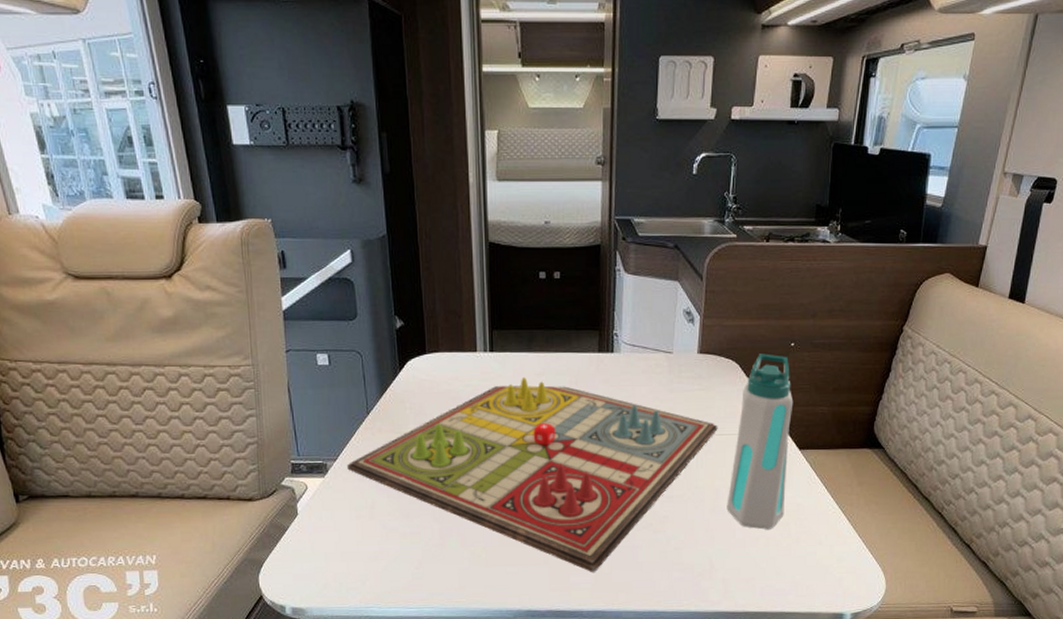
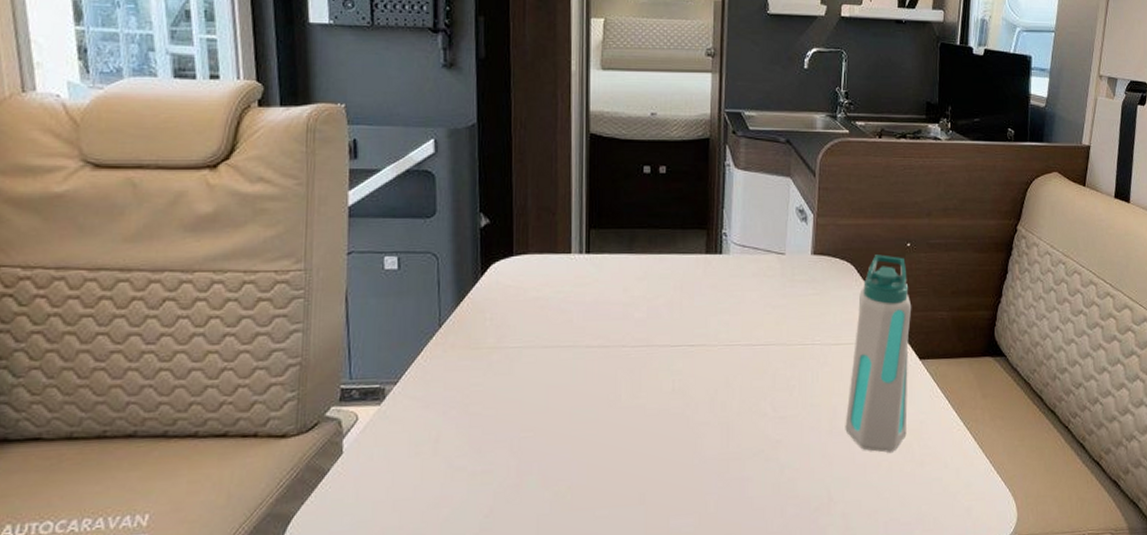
gameboard: present [347,376,718,572] -> none [410,281,834,512]

